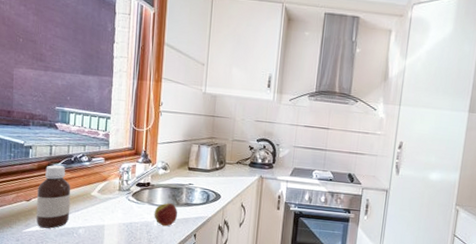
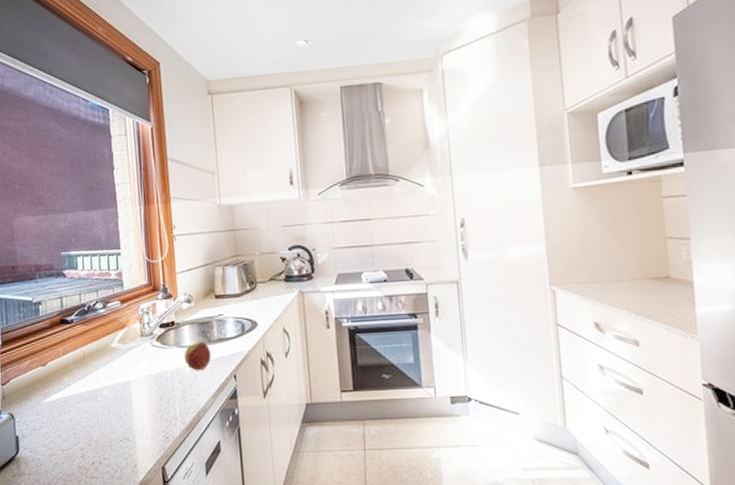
bottle: present [36,165,71,229] -> none [52,317,91,395]

